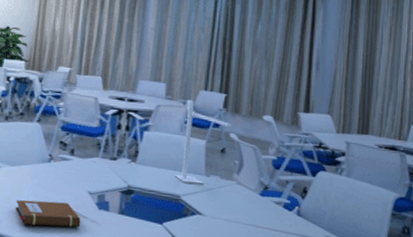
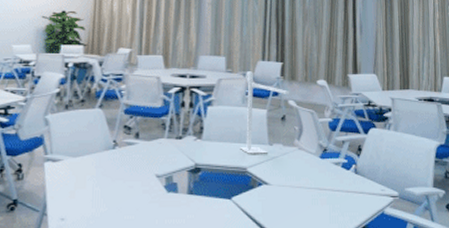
notebook: present [15,200,81,227] -> none [80,188,150,218]

